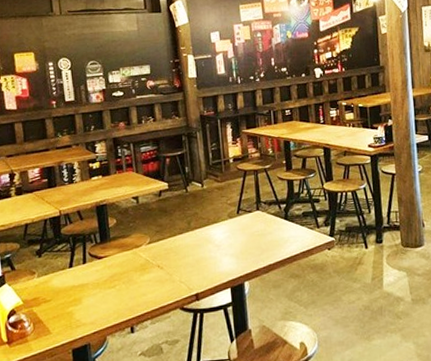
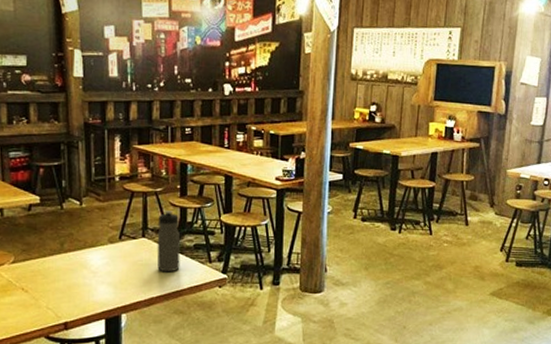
water bottle: none [269,184,292,240] -> present [157,210,181,272]

